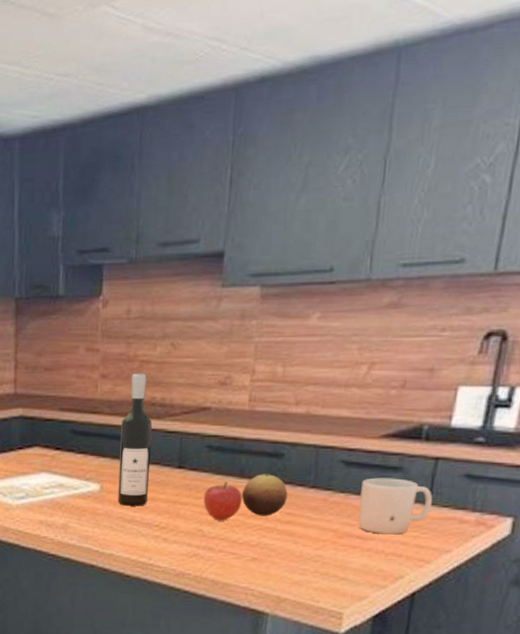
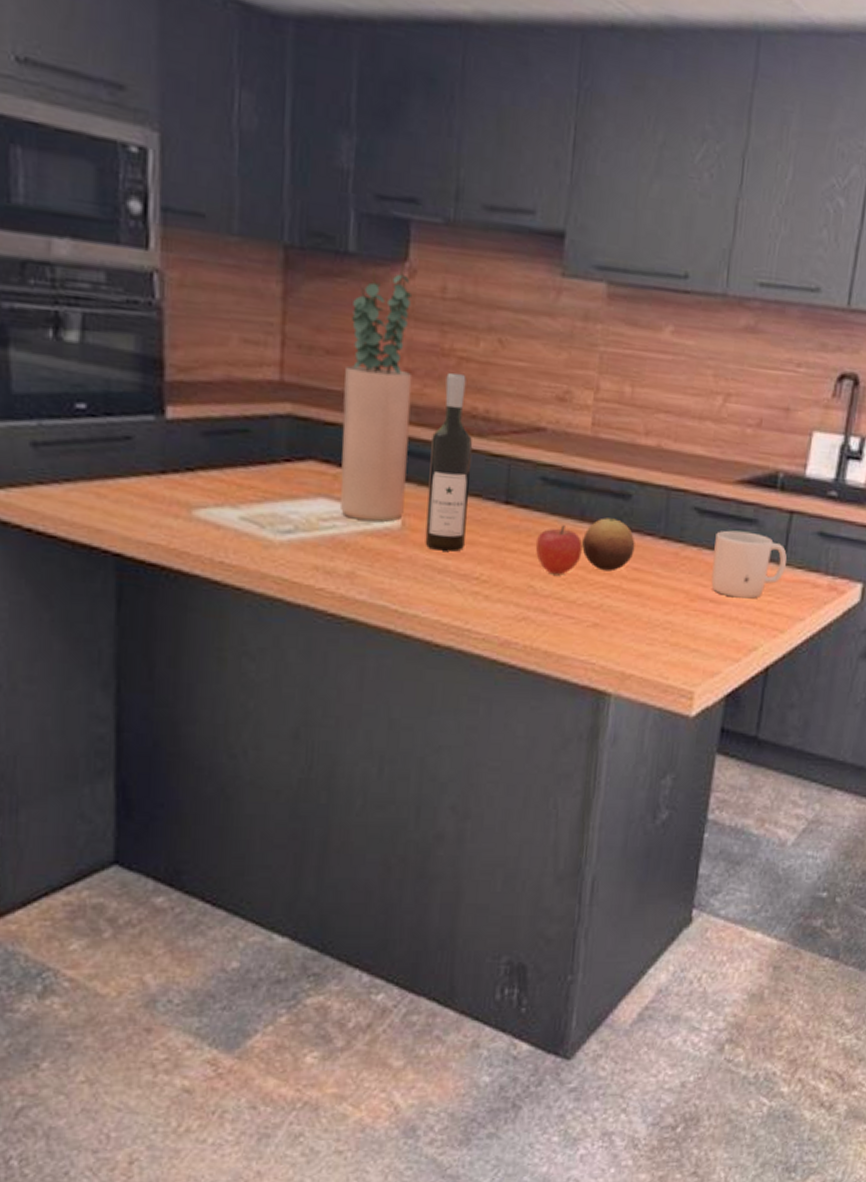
vase: none [56,296,106,487] -> present [339,262,413,522]

